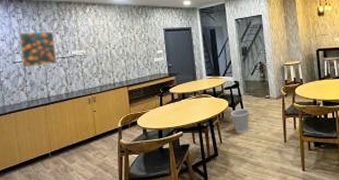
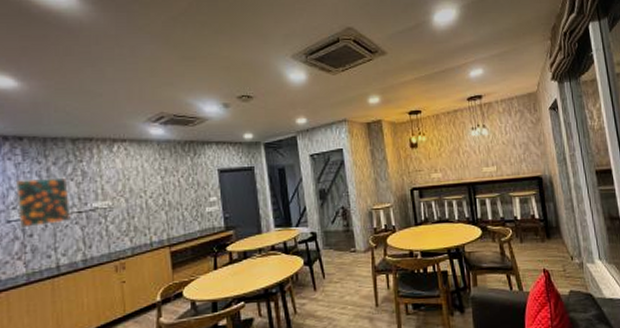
wastebasket: present [230,109,250,133] -> none [306,266,332,299]

